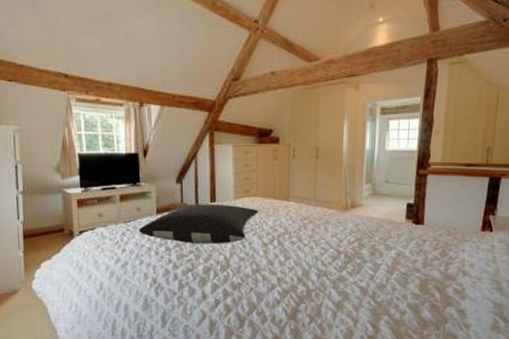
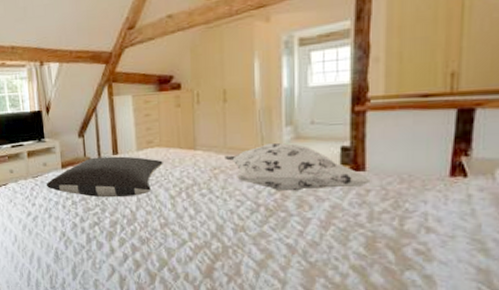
decorative pillow: none [314,197,428,241] -> present [225,142,373,191]

